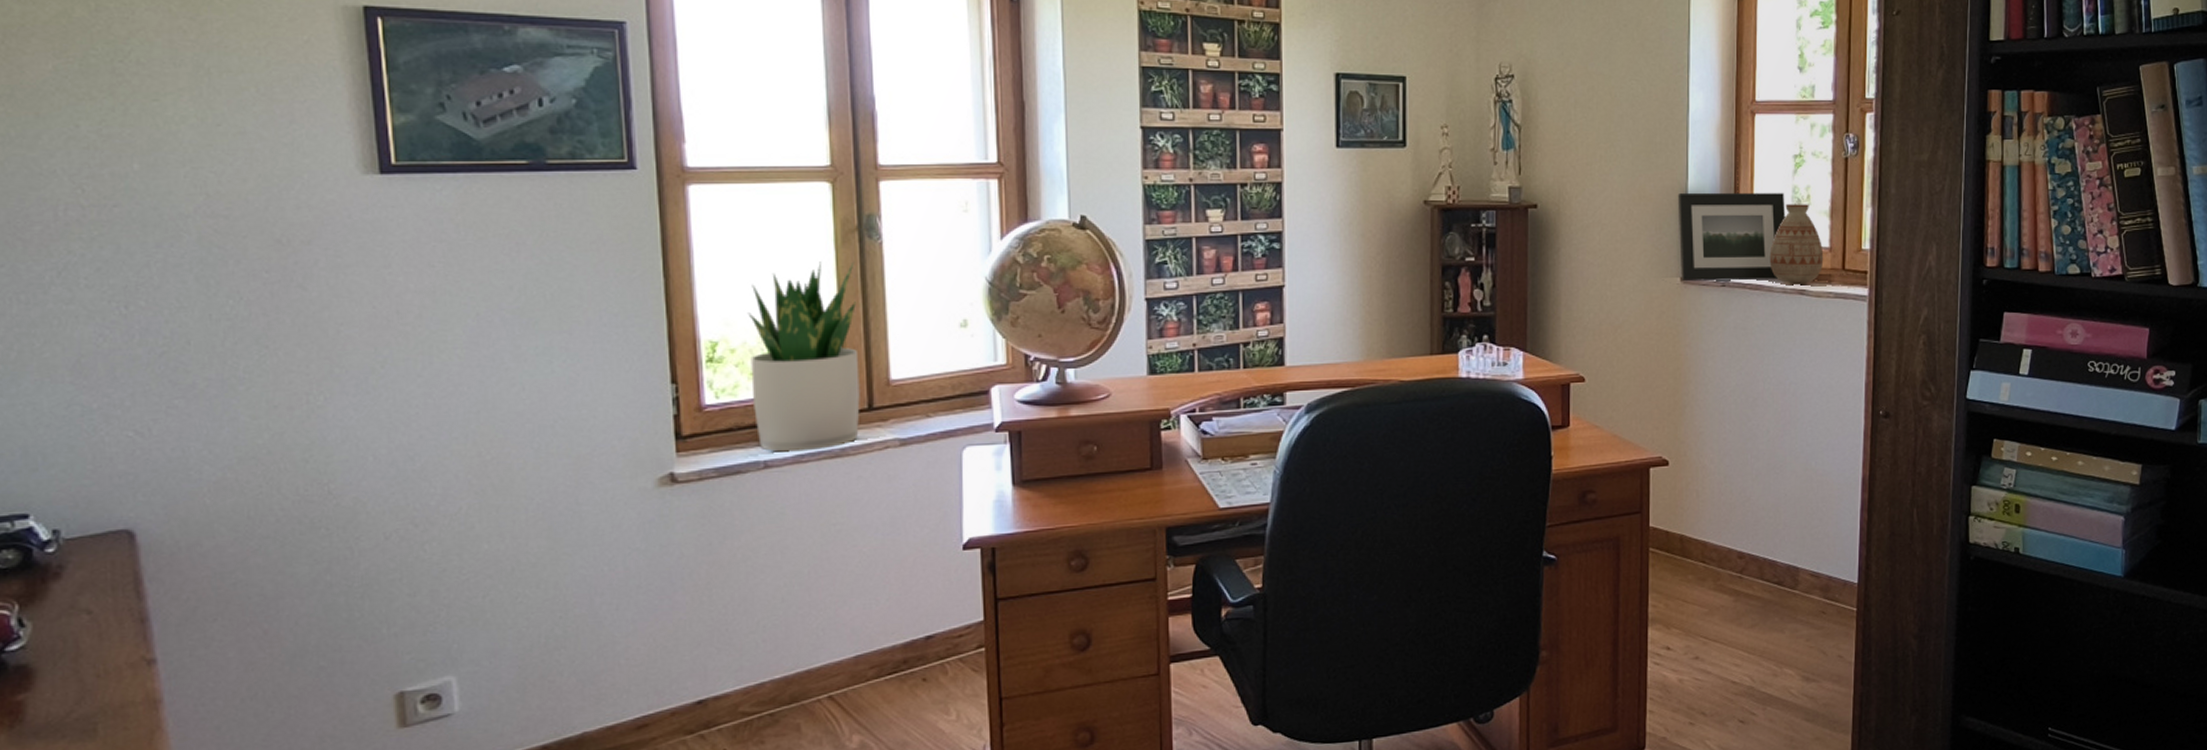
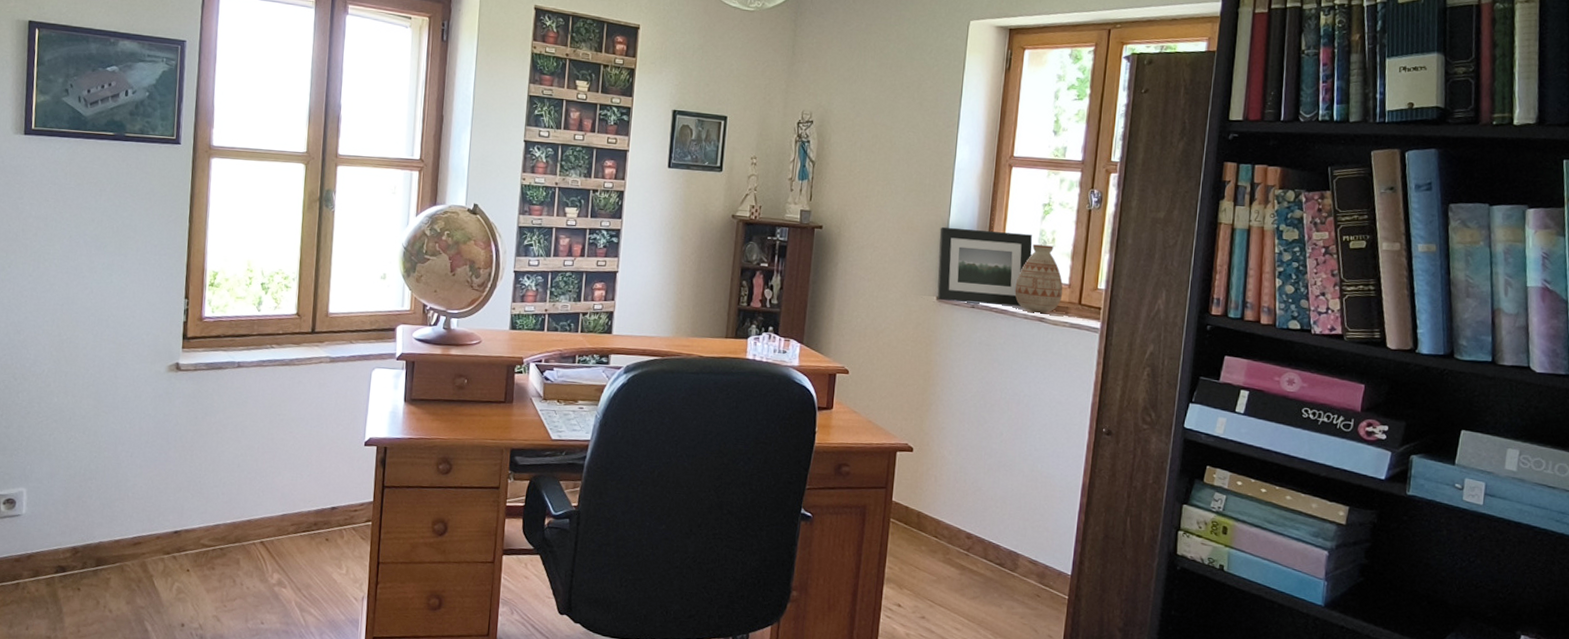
planter: present [747,261,860,452] -> none [235,221,314,359]

